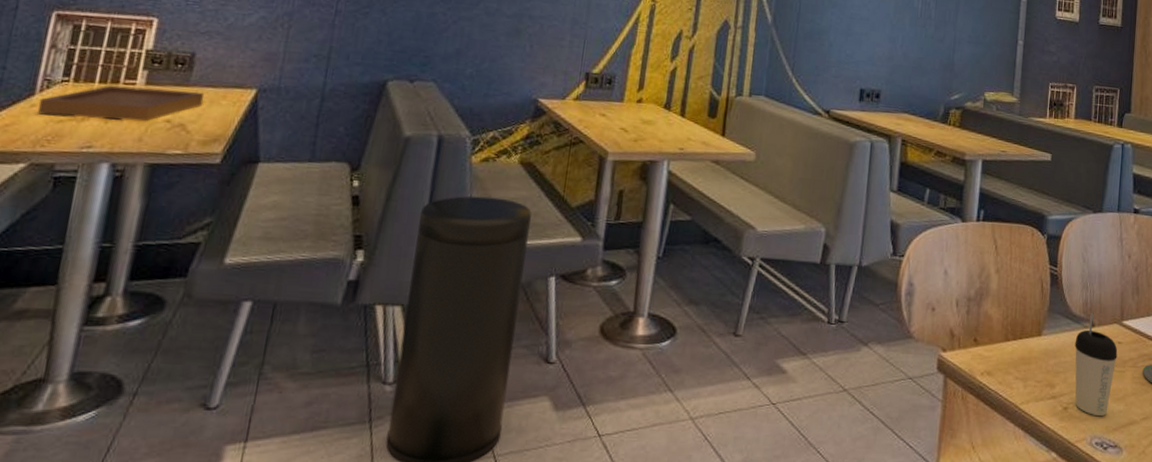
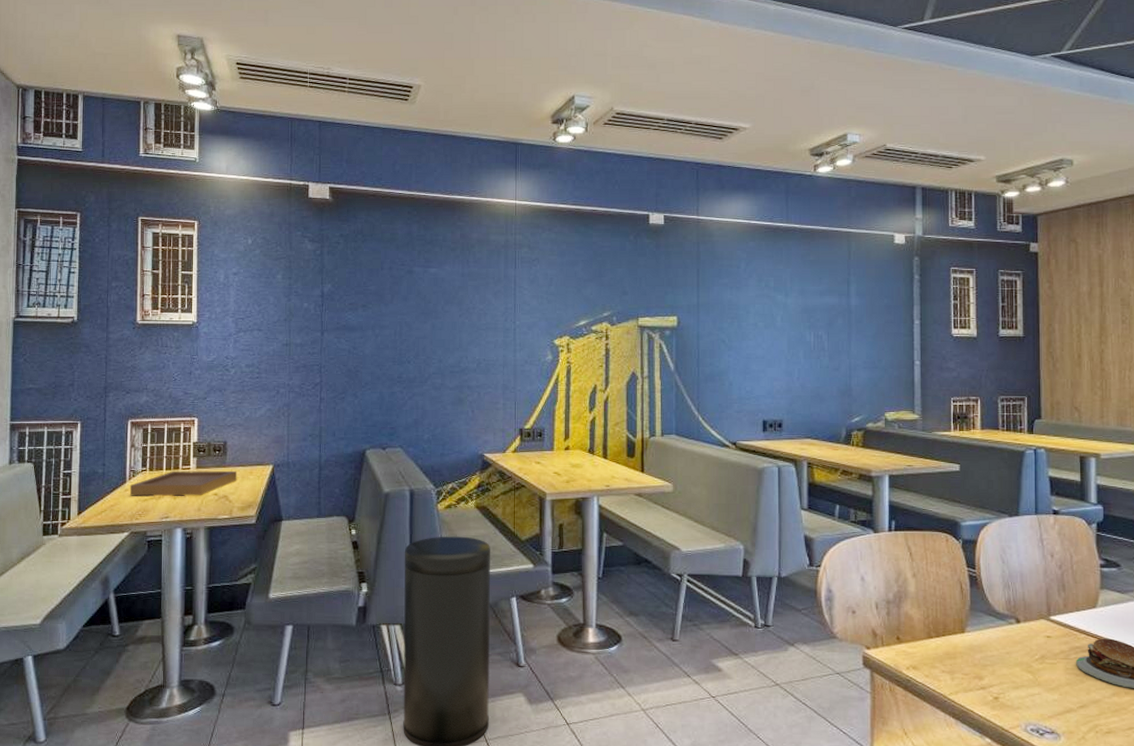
beverage cup: present [1074,312,1118,417] -> none [1000,609,1047,705]

